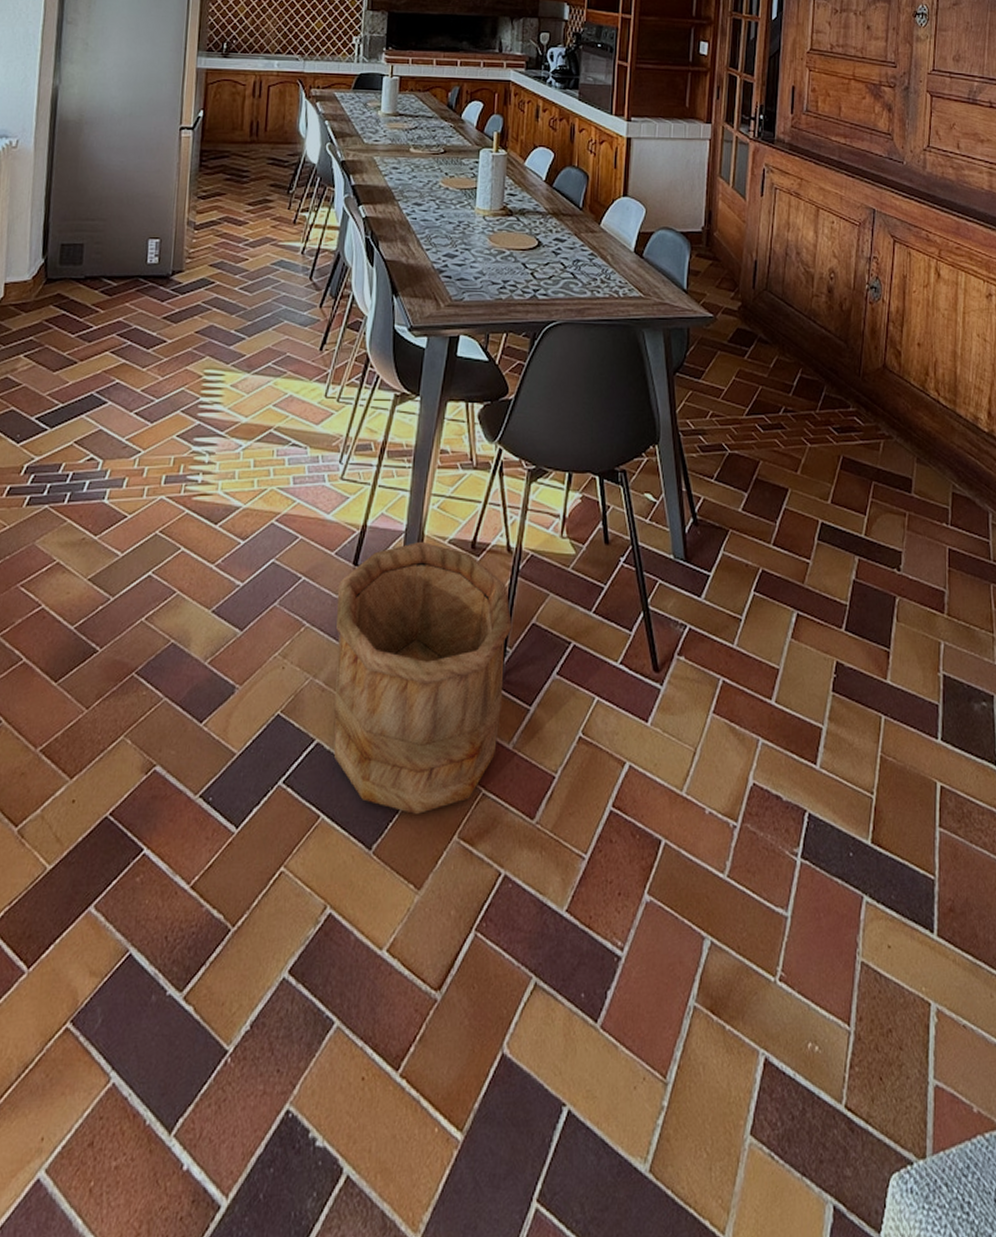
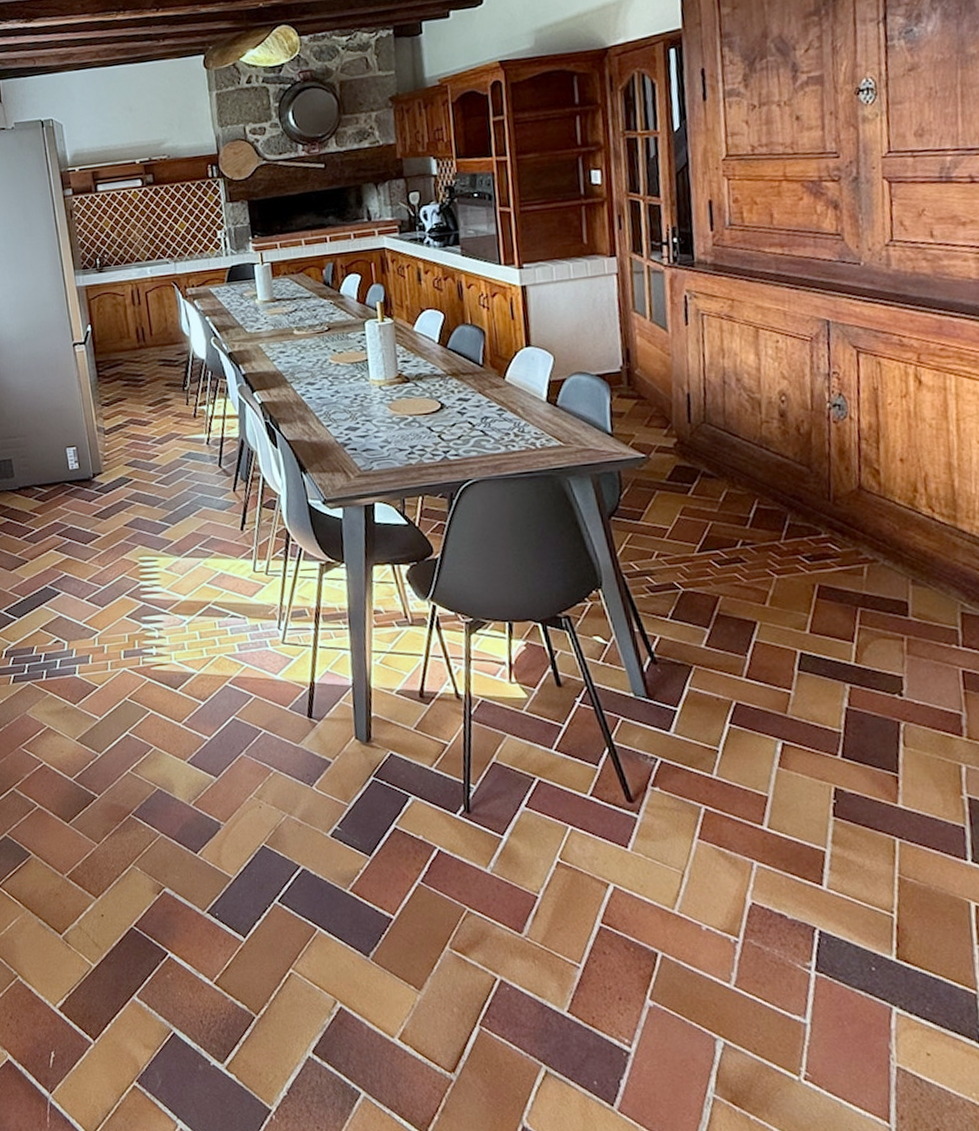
wooden bucket: present [333,541,512,814] -> none [296,693,475,928]

